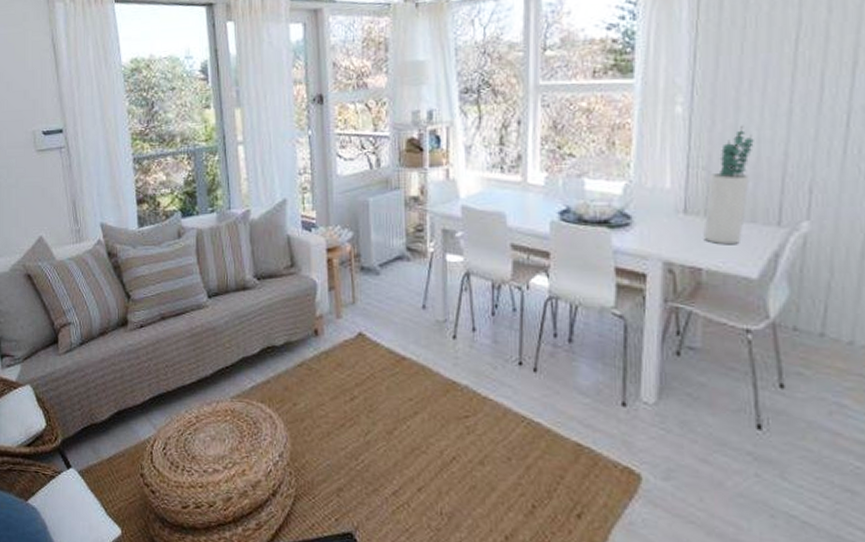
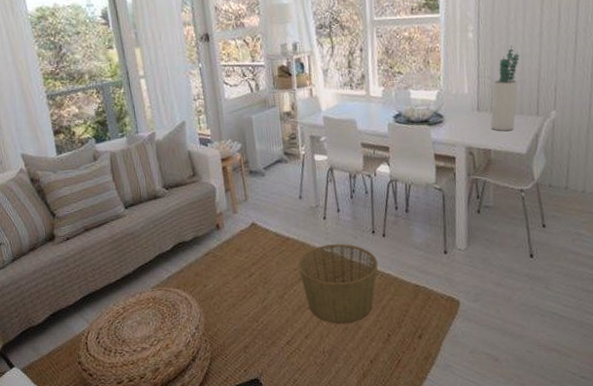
basket: none [414,371,525,481] -> present [297,243,378,324]

